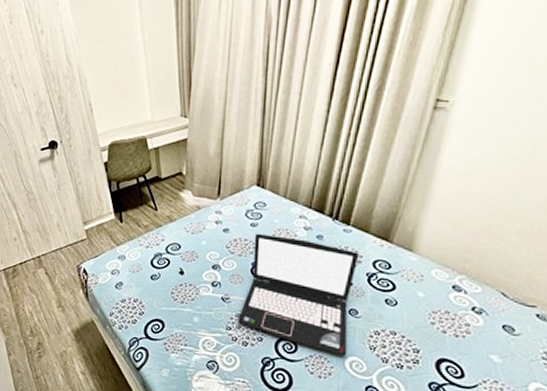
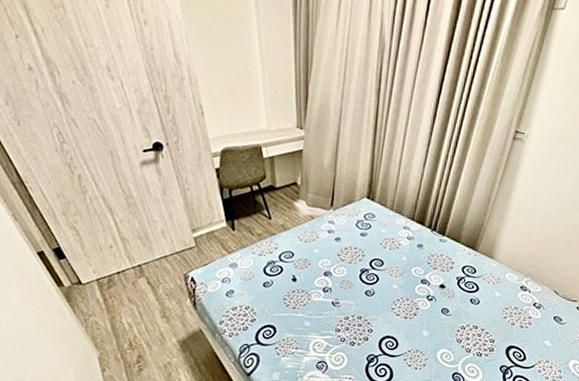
laptop: present [237,233,360,356] -> none [346,242,452,348]

